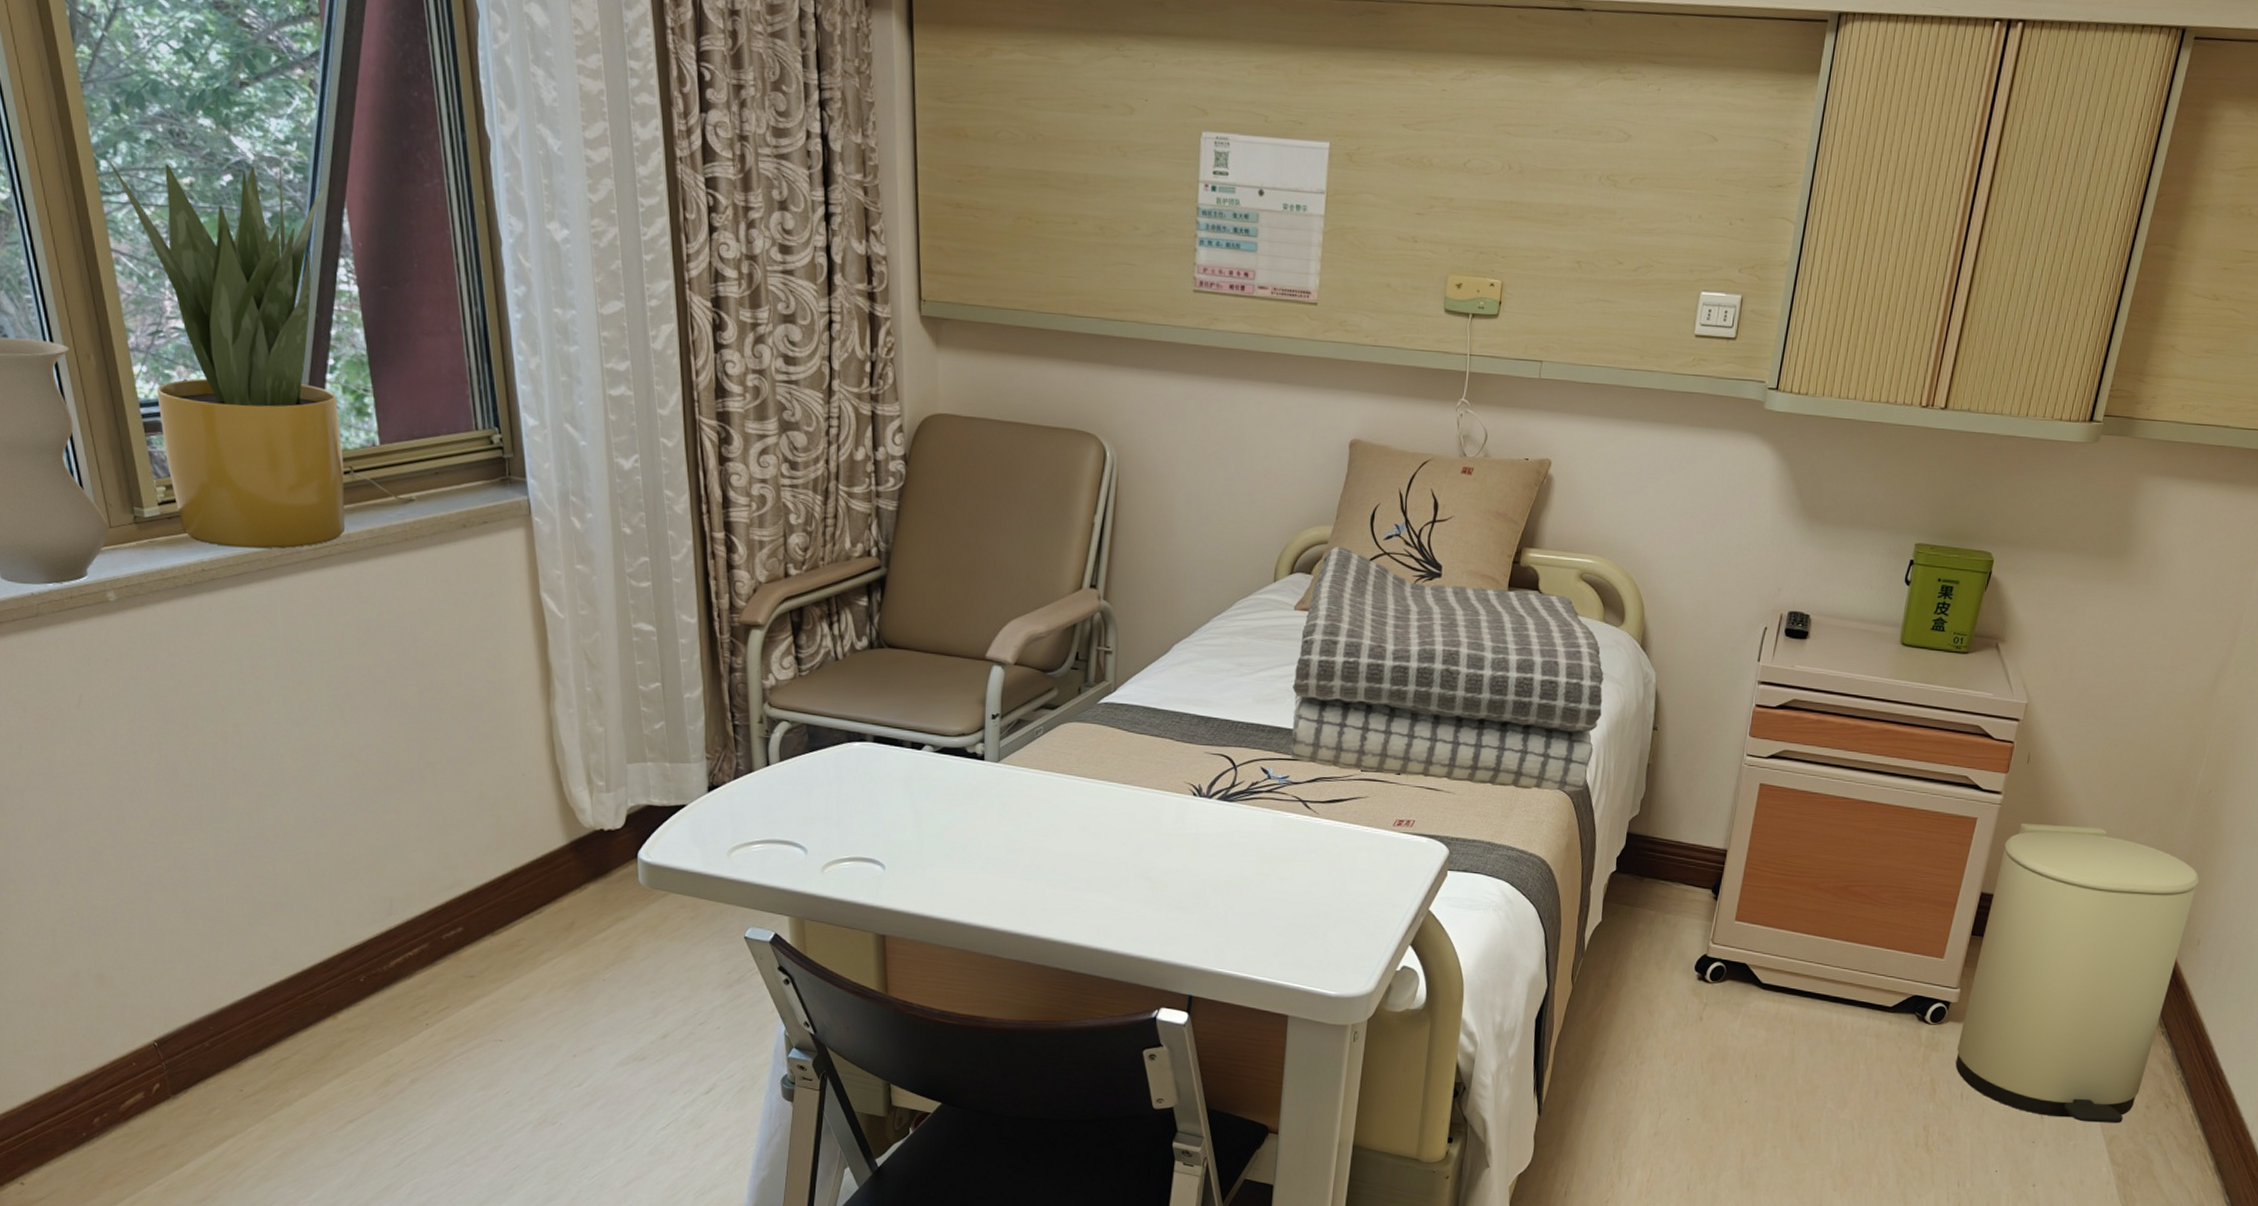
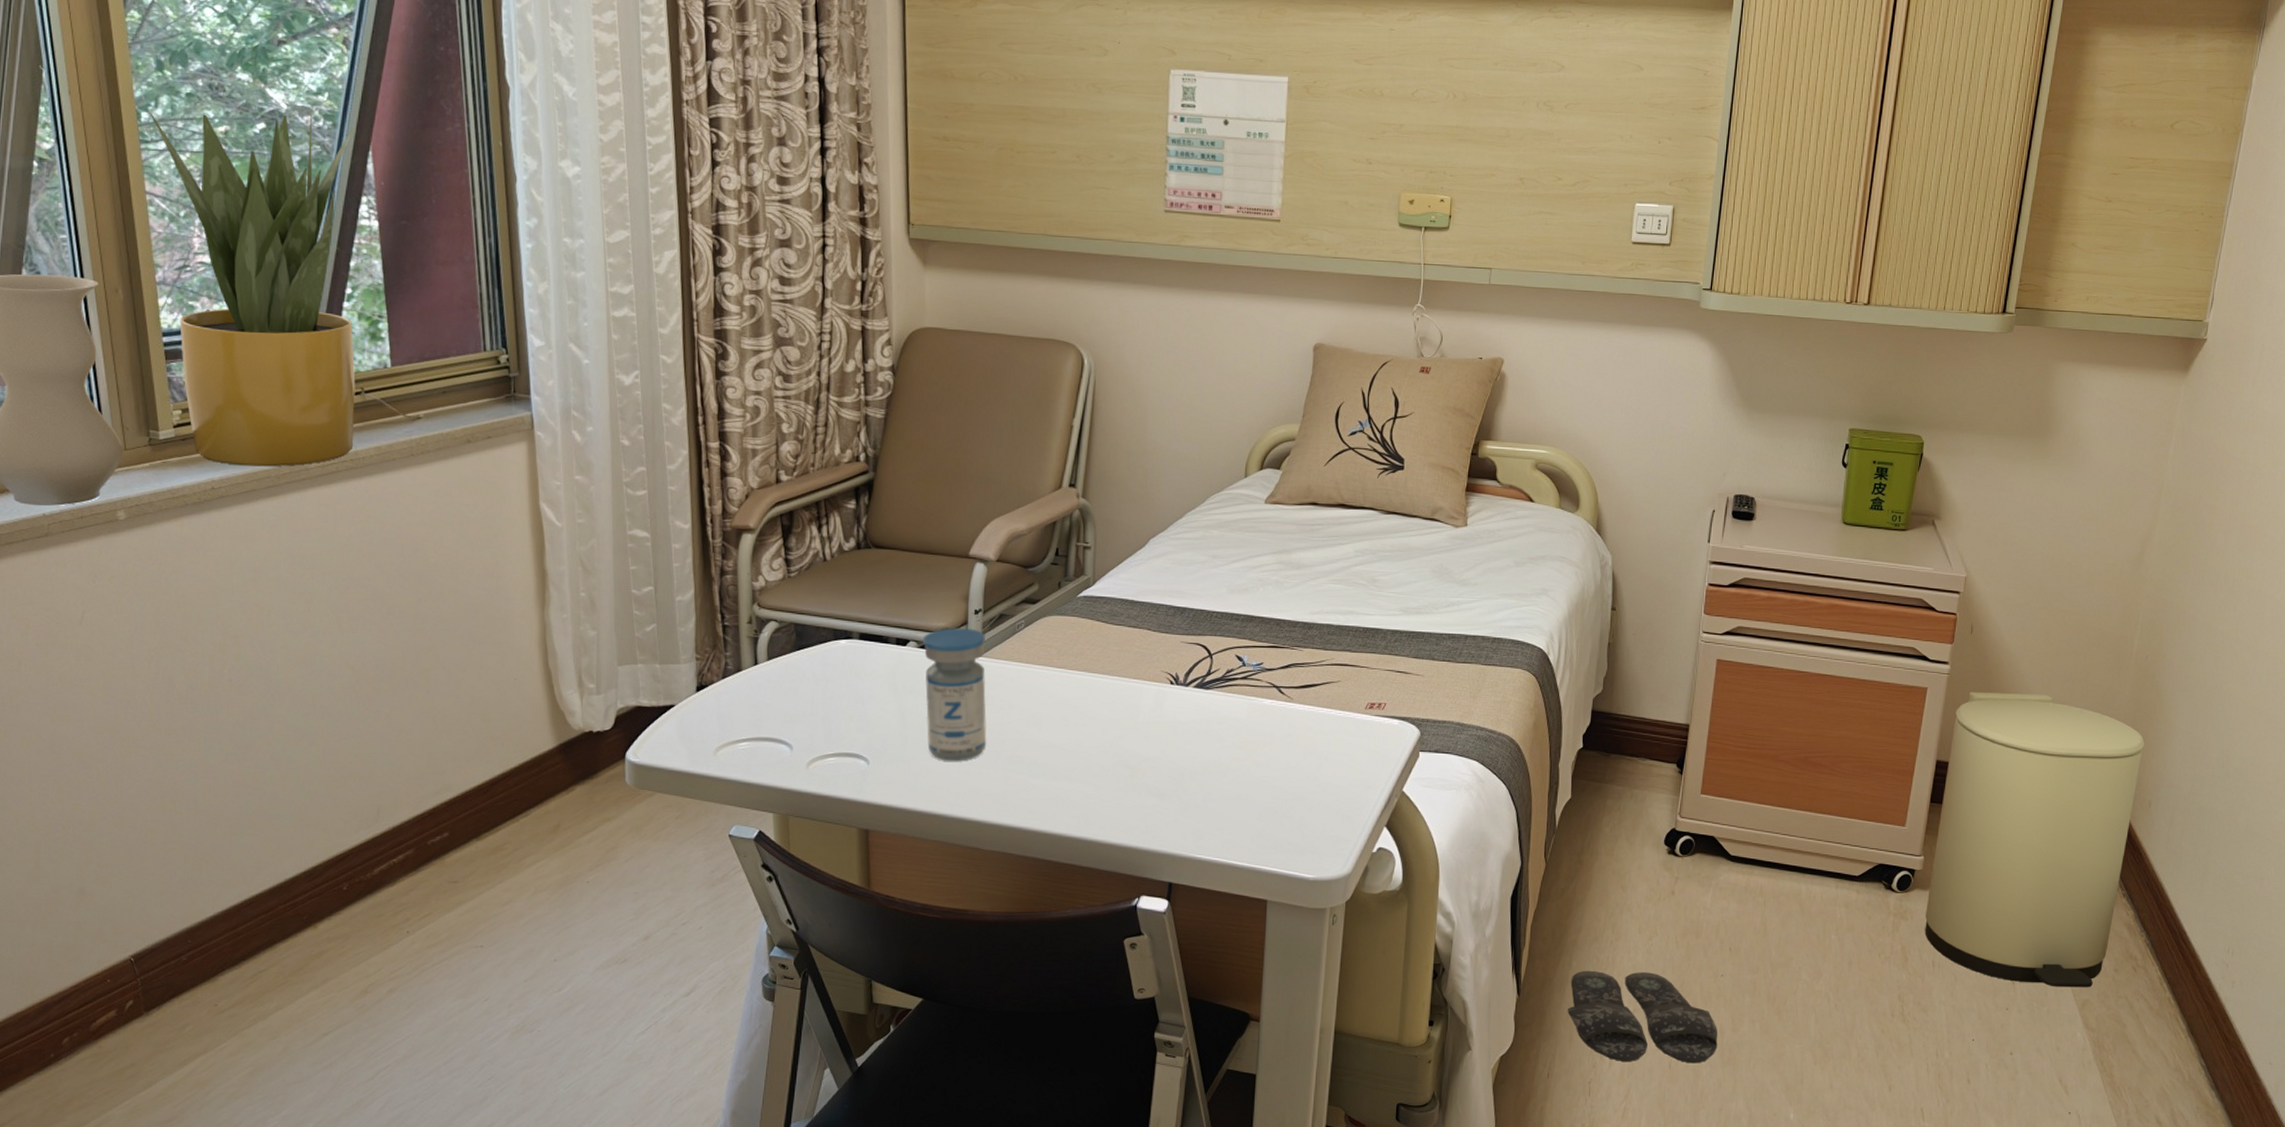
medicine: none [939,732,1005,869] -> present [923,628,987,761]
towel: present [1289,547,1604,792] -> none [1263,443,1562,672]
slippers: none [1587,1093,1739,1187] -> present [1567,970,1718,1064]

